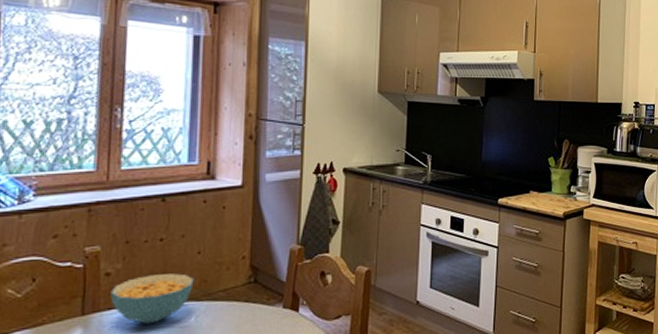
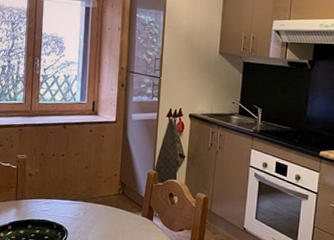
cereal bowl: present [110,273,194,325] -> none [32,179,83,213]

